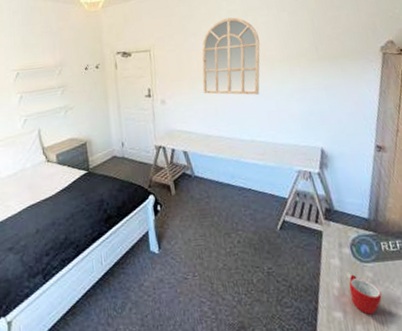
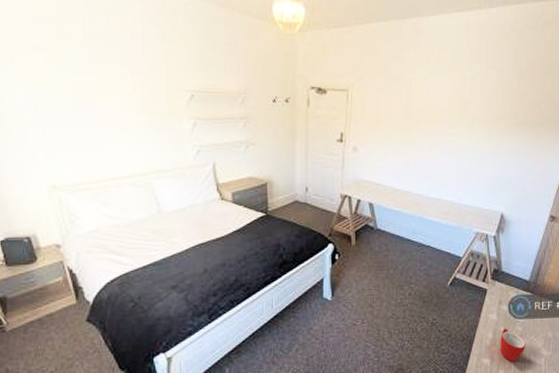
mirror: present [202,17,260,95] -> none [398,66,463,153]

